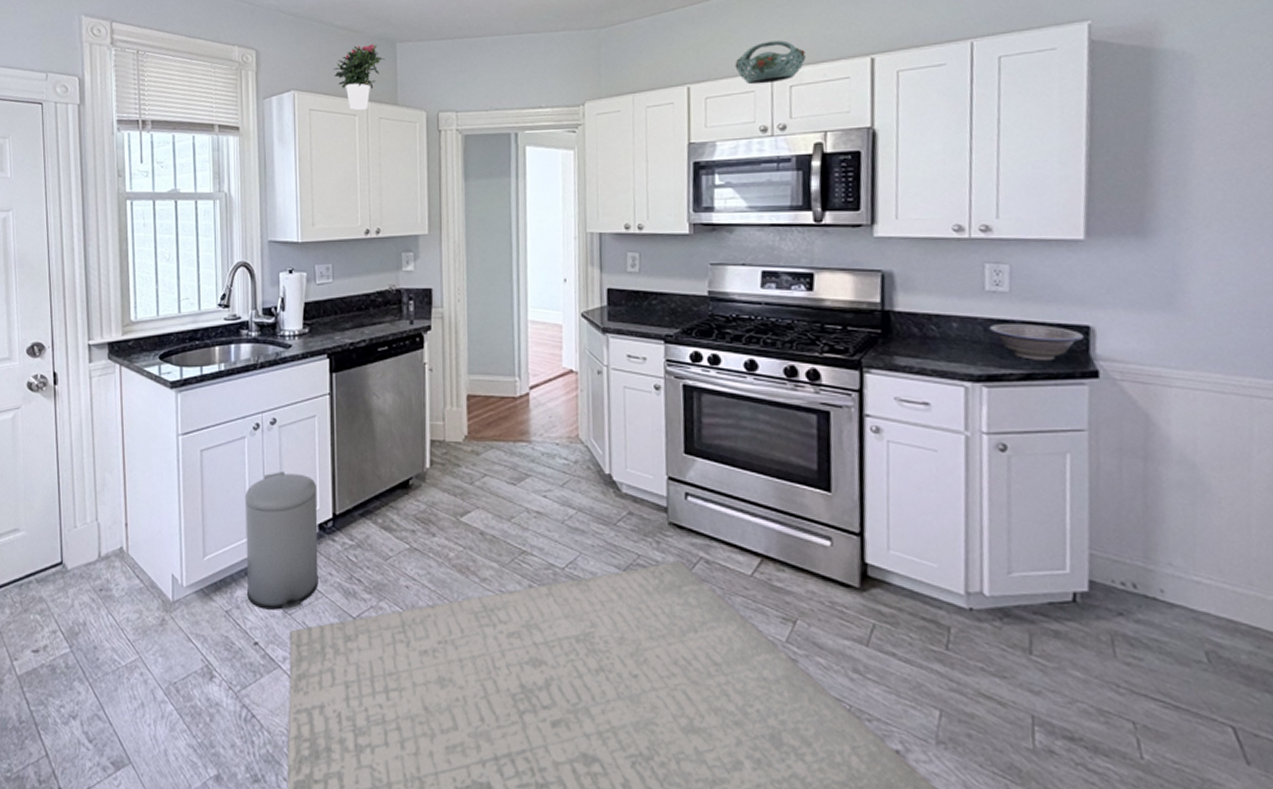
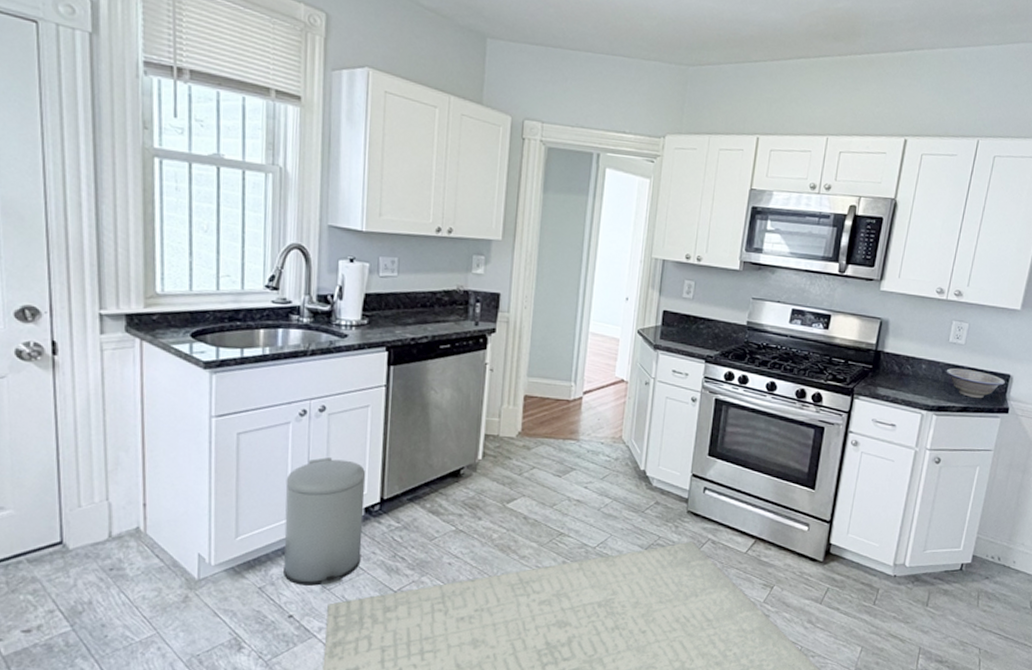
potted flower: present [333,43,386,111] -> none [414,32,474,104]
decorative basket: present [735,40,806,85] -> none [799,108,856,147]

